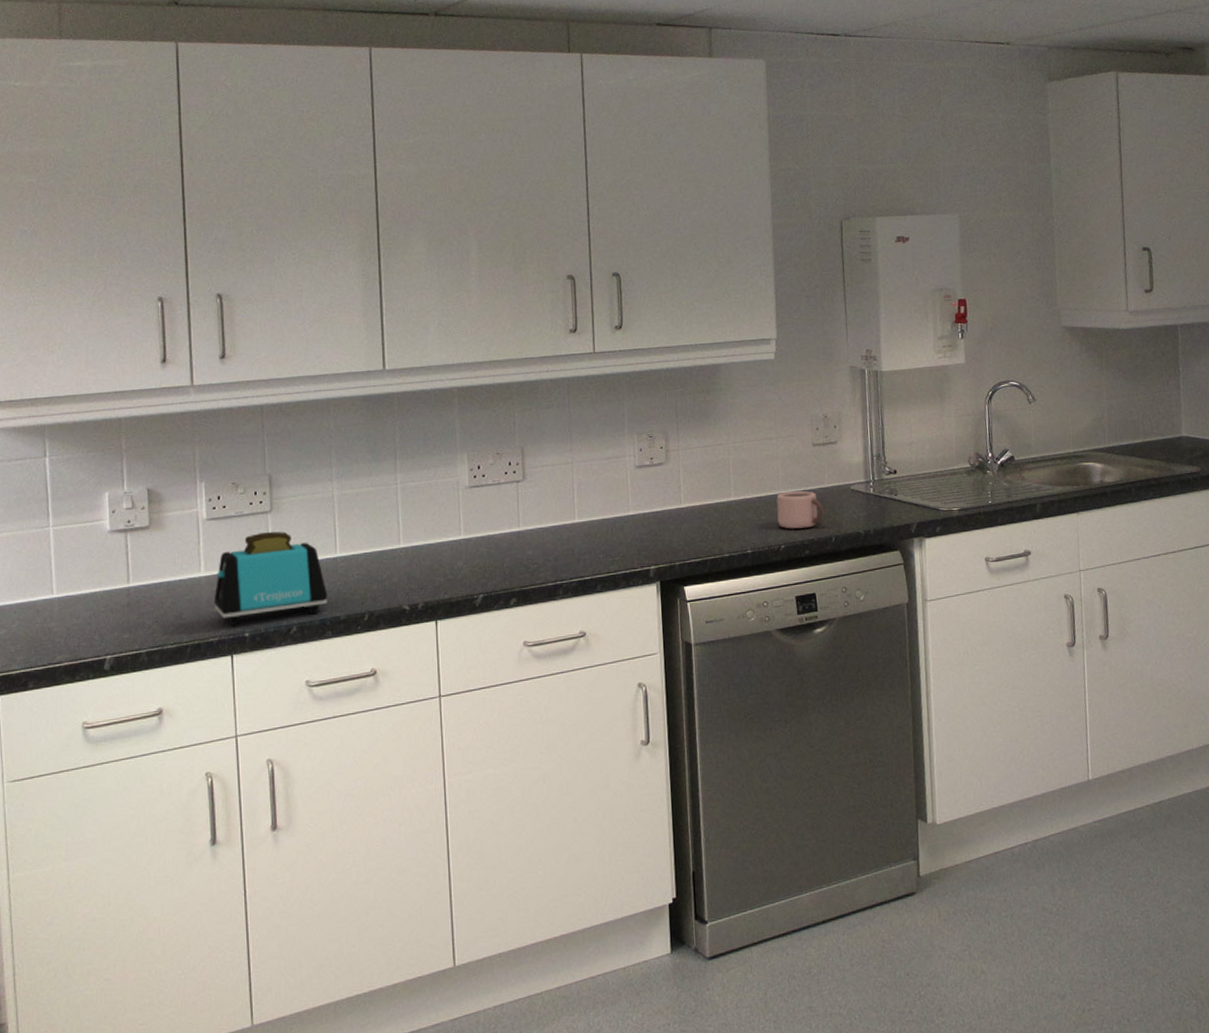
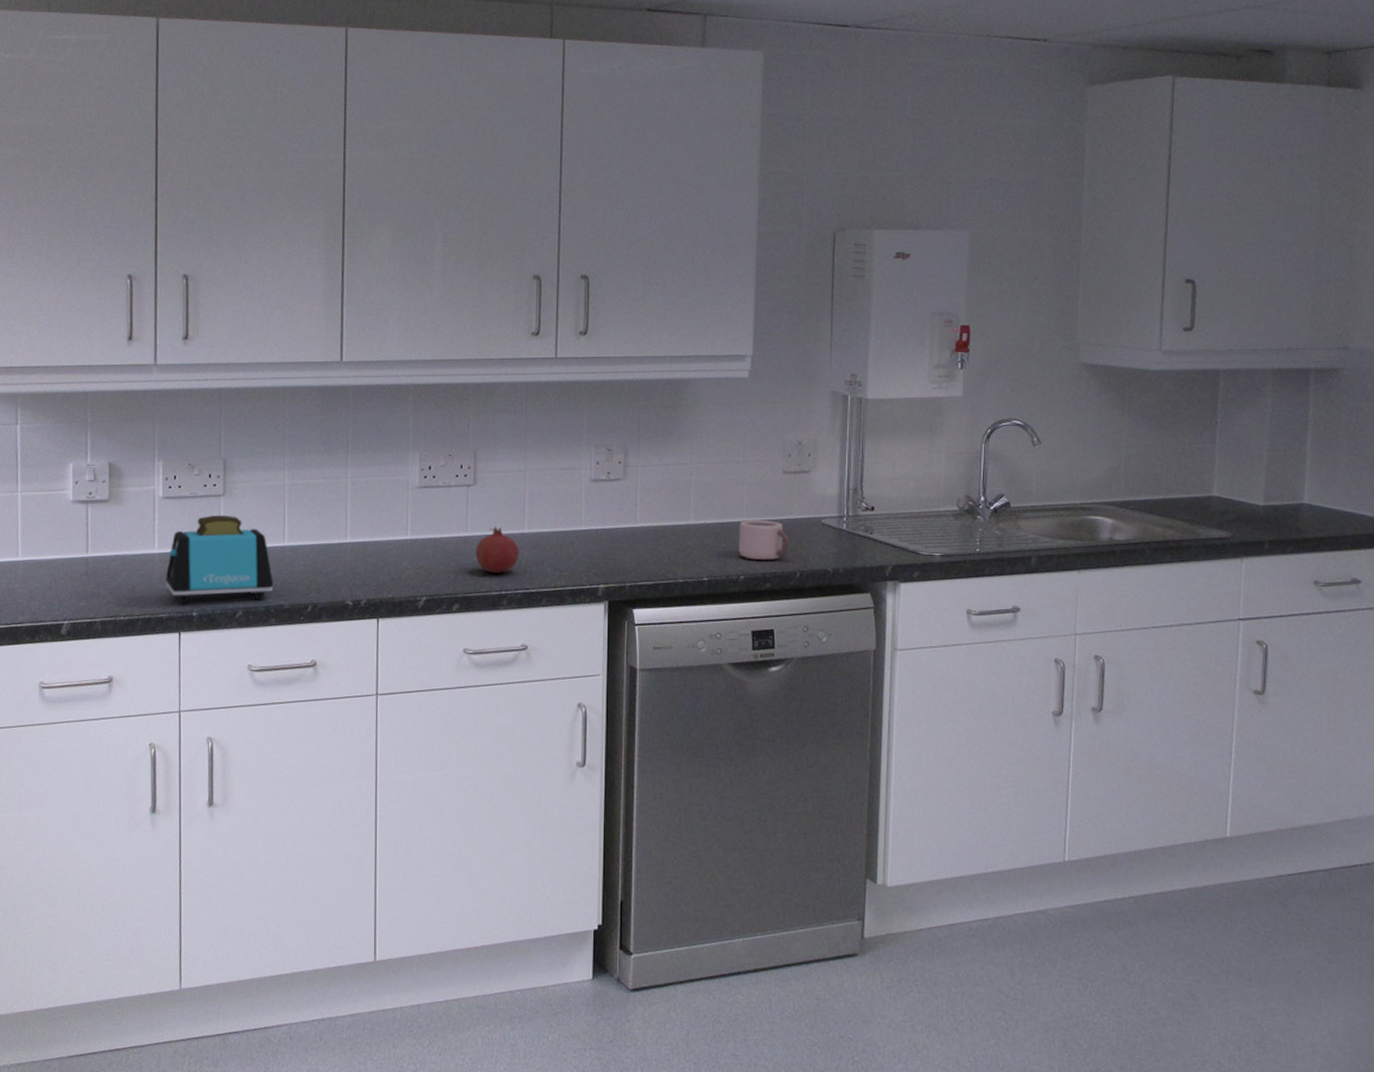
fruit: none [529,519,572,565] -> present [475,526,520,573]

